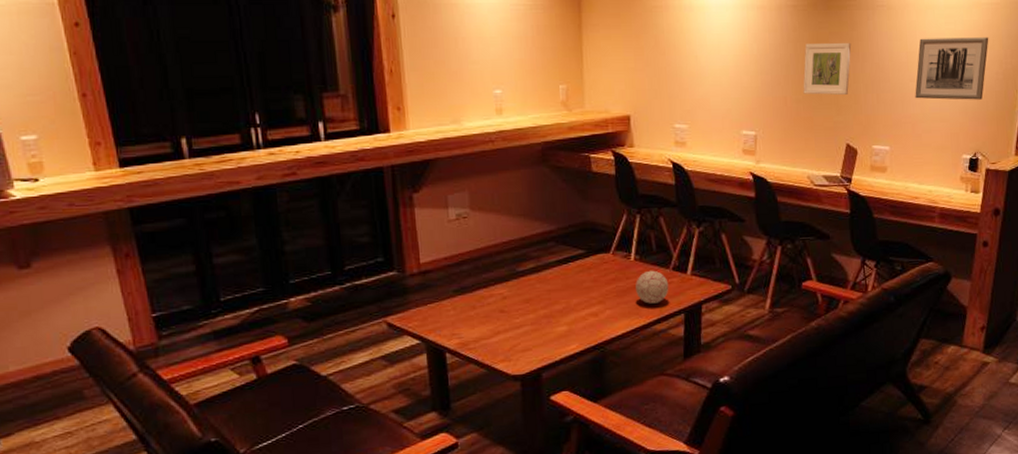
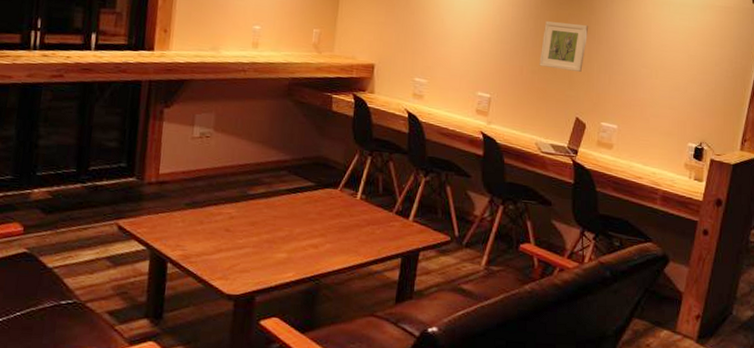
decorative ball: present [636,270,669,304] -> none [357,211,390,244]
wall art: present [915,37,989,100] -> none [646,30,721,94]

